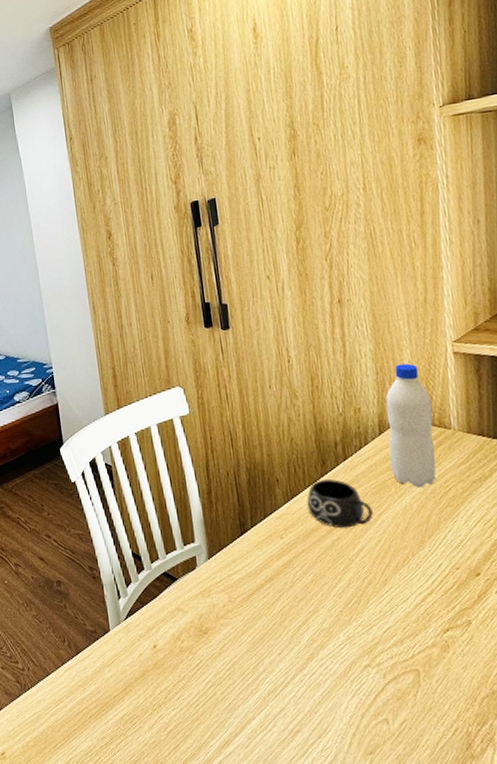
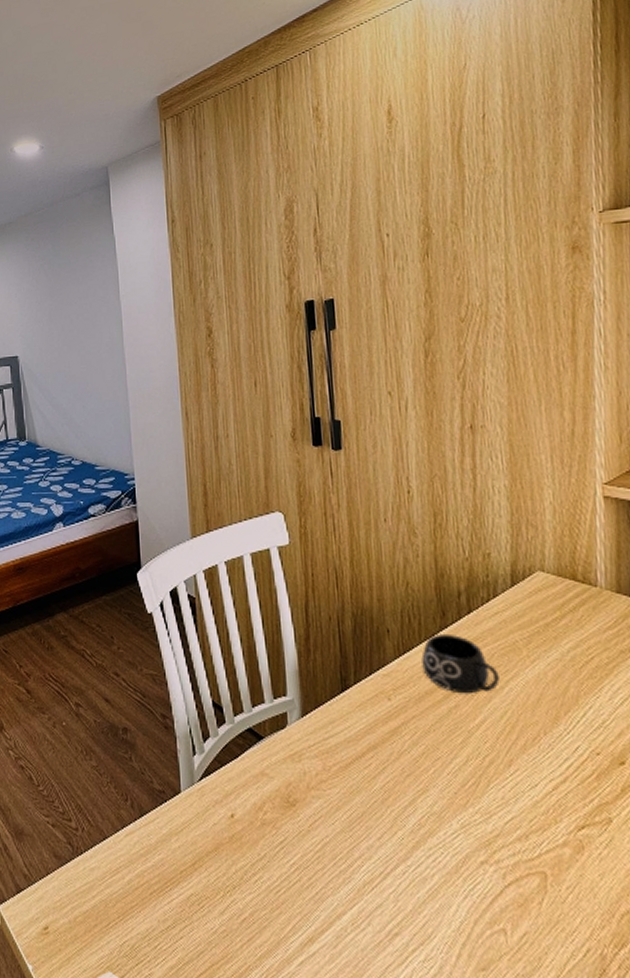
water bottle: present [385,363,436,488] -> none [520,505,578,653]

